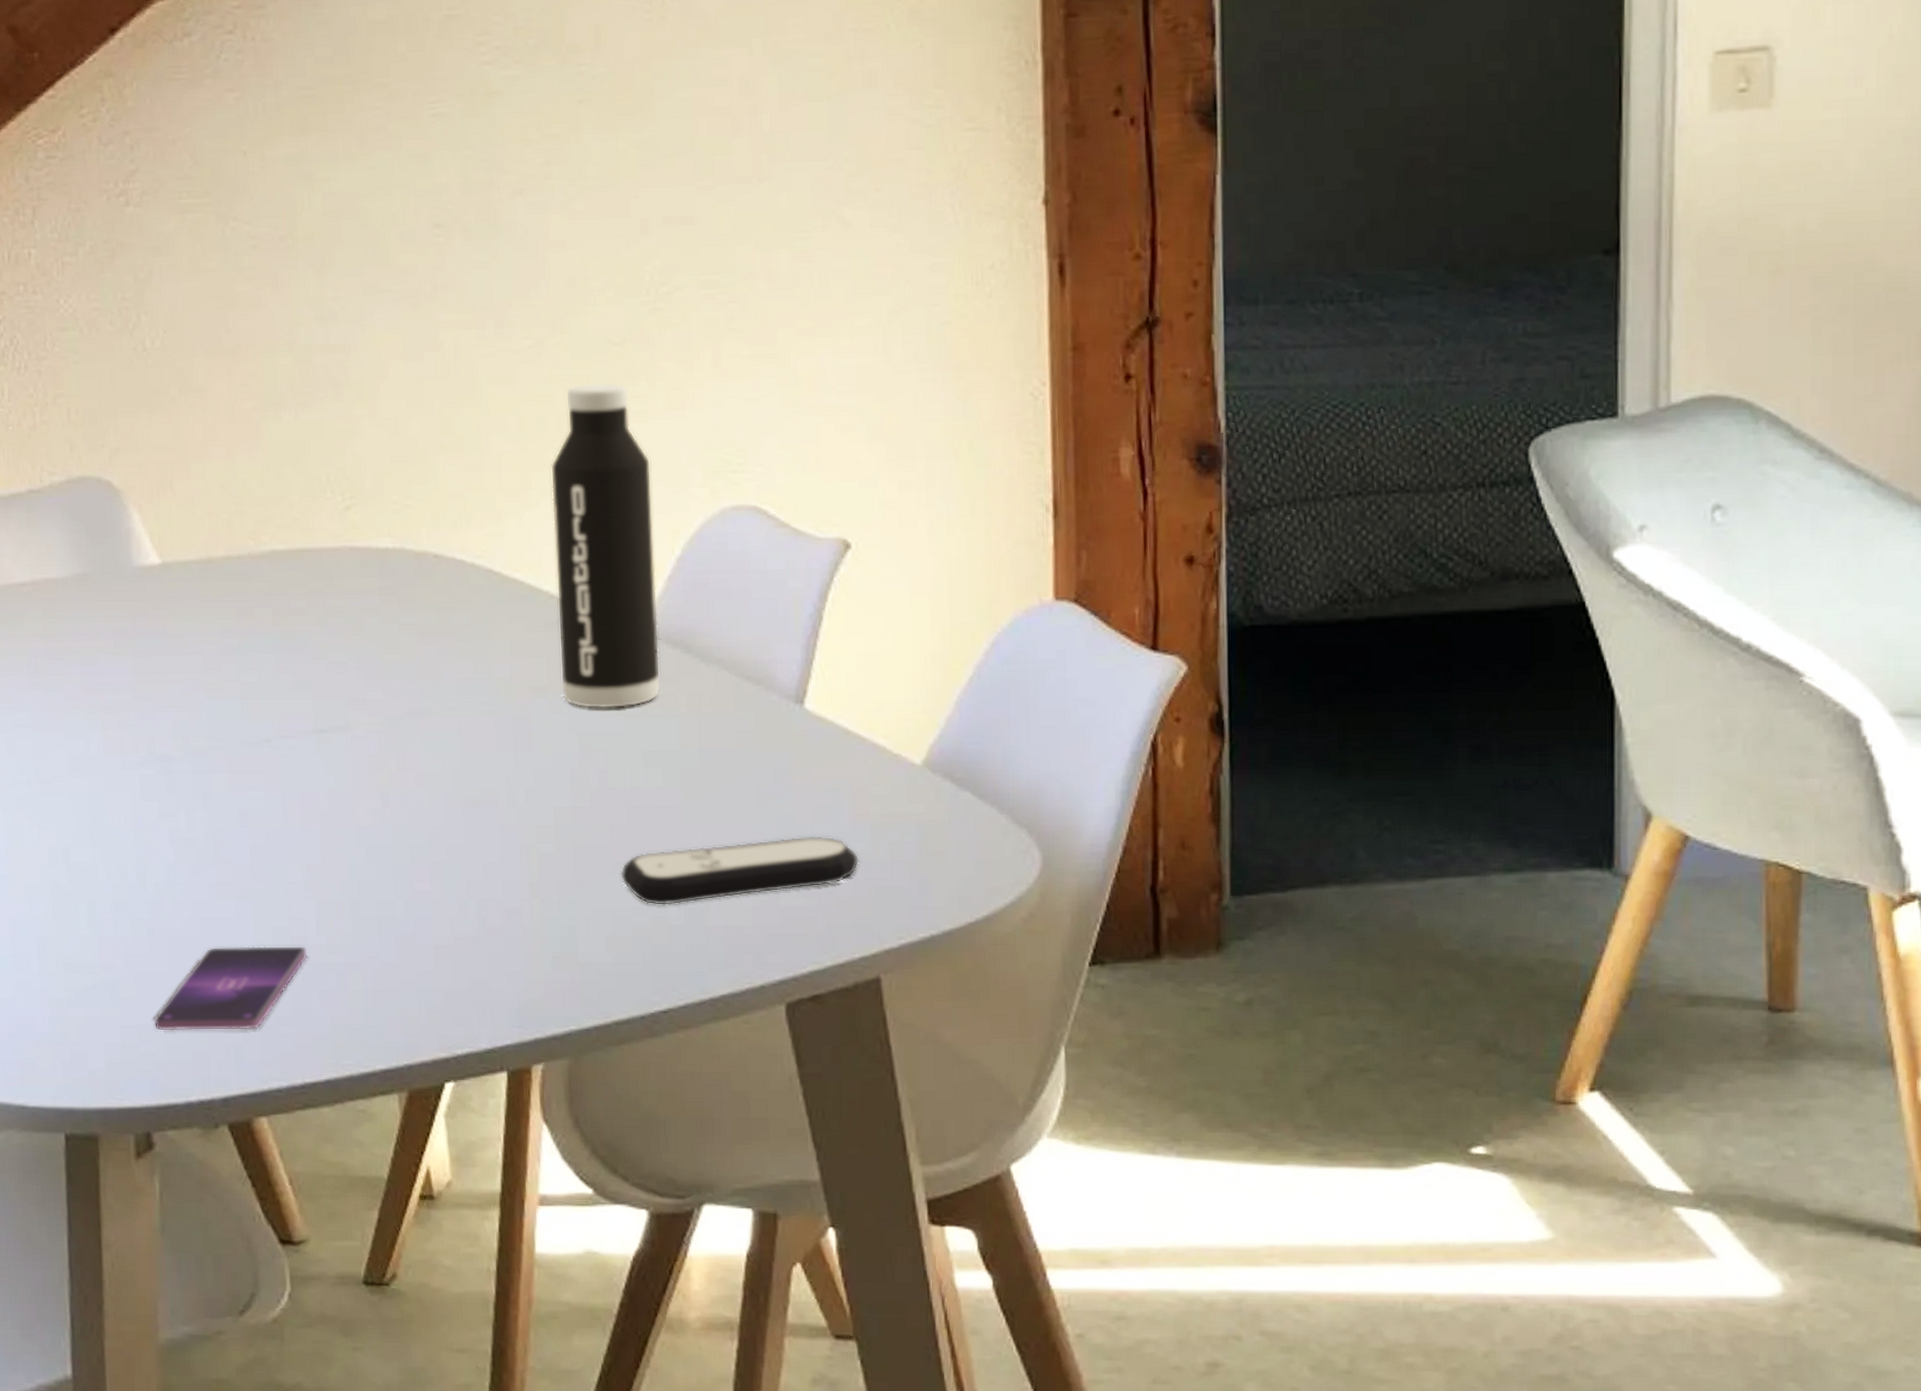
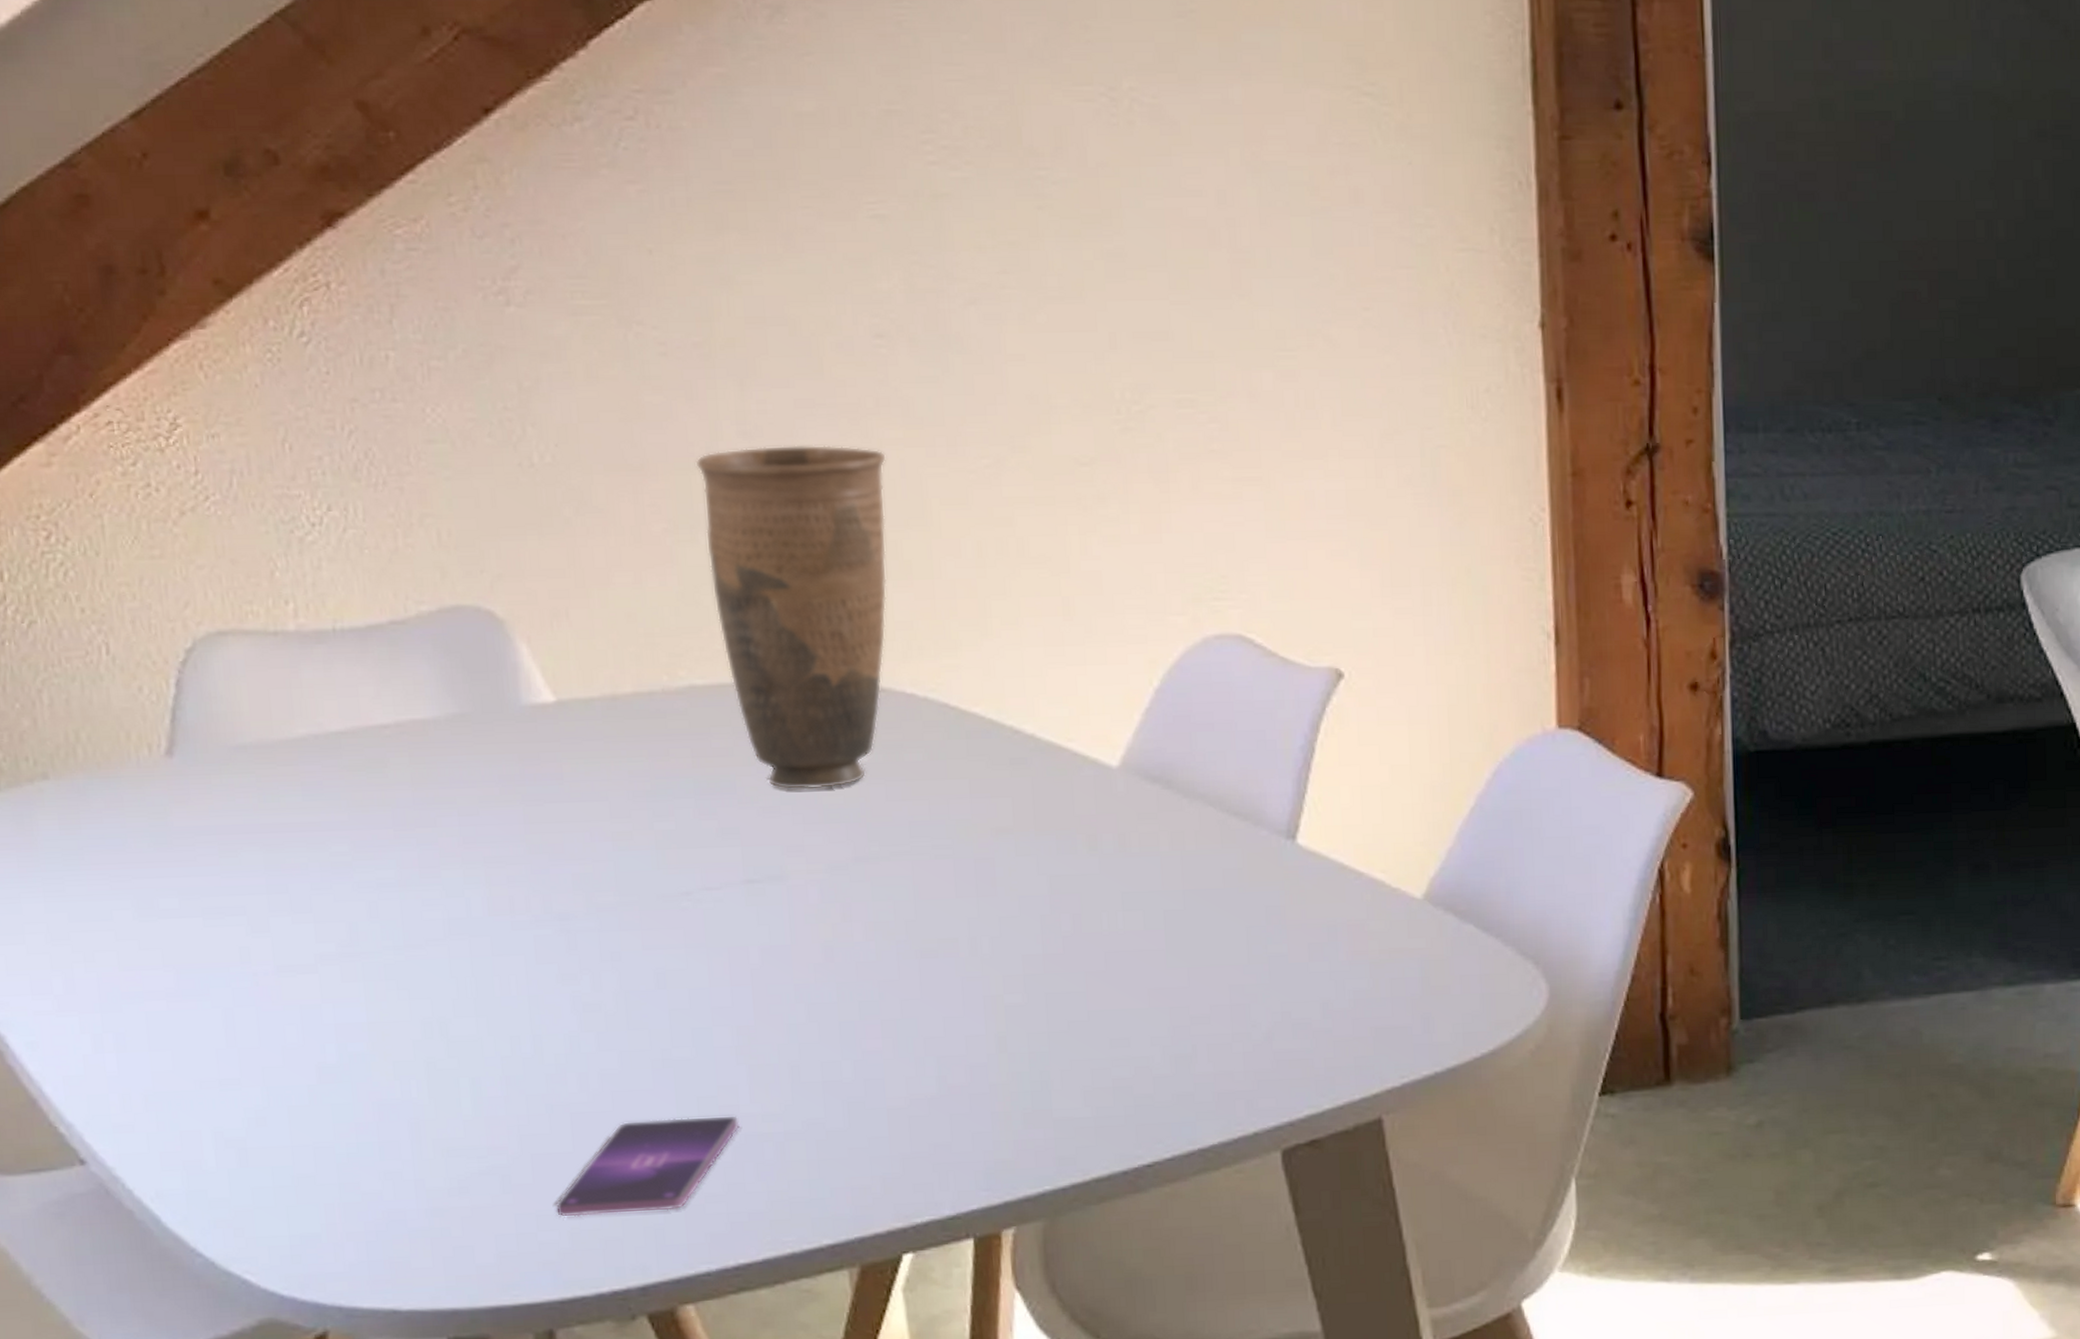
vase: none [280,328,442,648] -> present [695,444,887,790]
water bottle: present [551,382,660,709] -> none [1013,505,1139,850]
remote control: present [621,836,860,905] -> none [1098,975,1358,1054]

